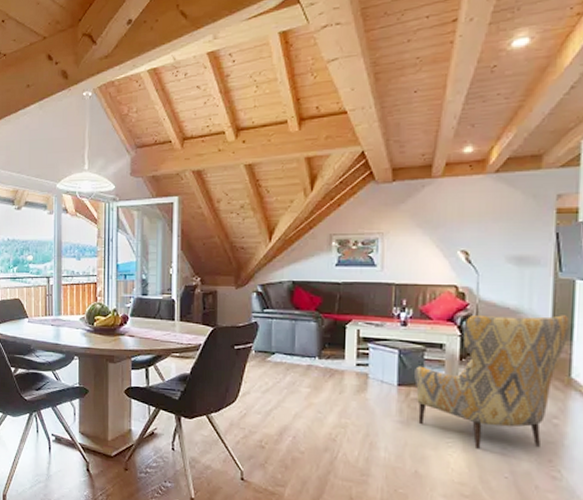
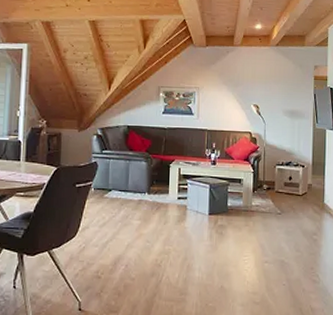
armchair: present [414,314,570,449] -> none [221,155,323,263]

